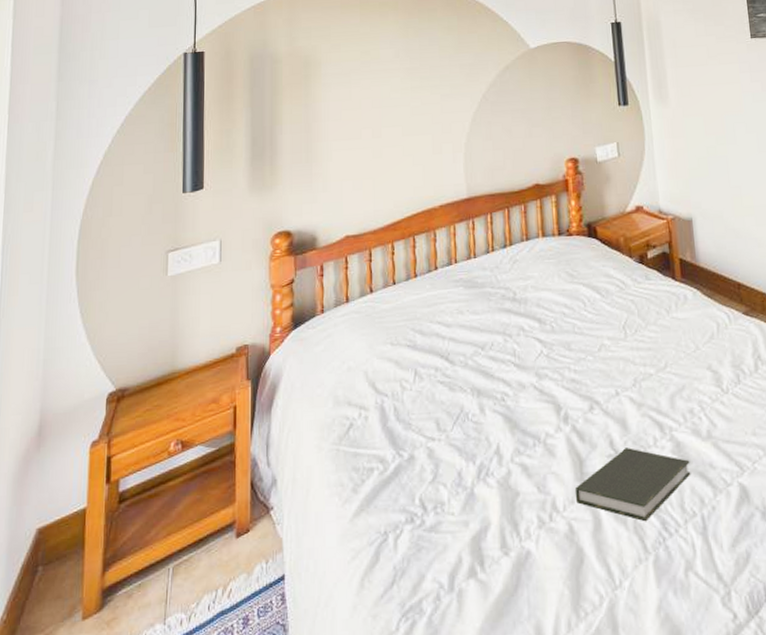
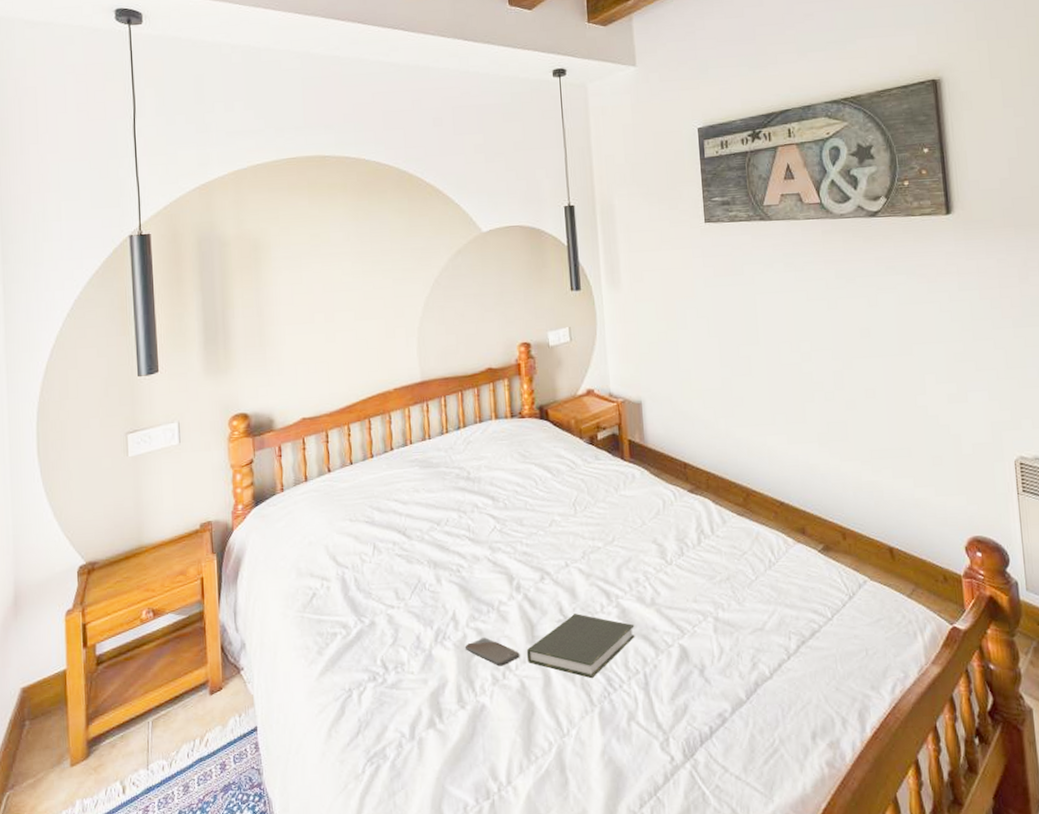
smartphone: none [509,474,568,507] -> present [464,637,520,666]

